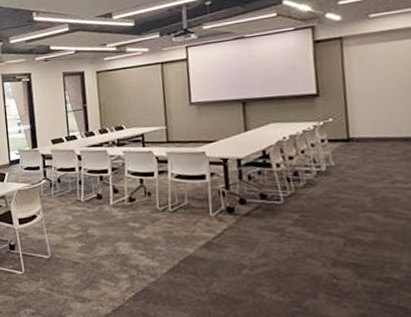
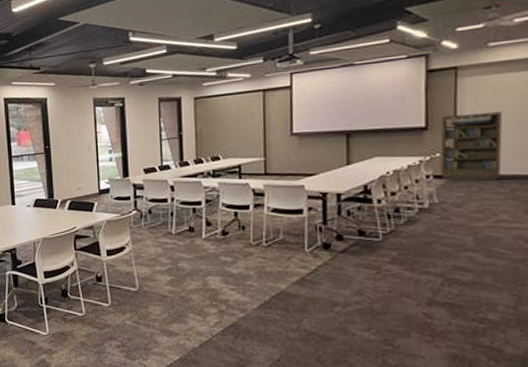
bookcase: none [330,77,392,144] -> present [440,111,503,181]

